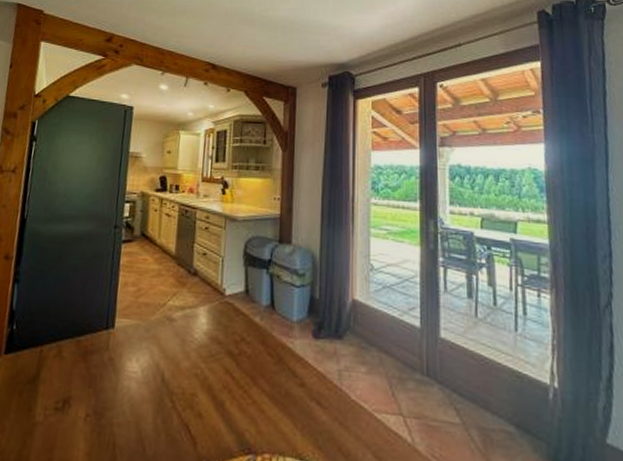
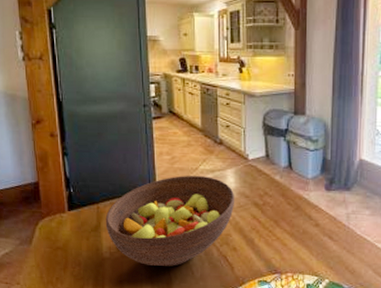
fruit bowl: none [45,312,206,438] -> present [105,176,235,266]

